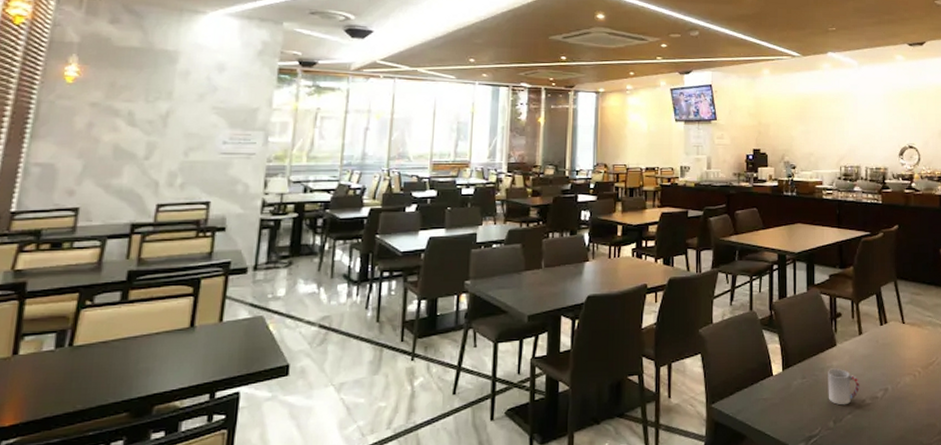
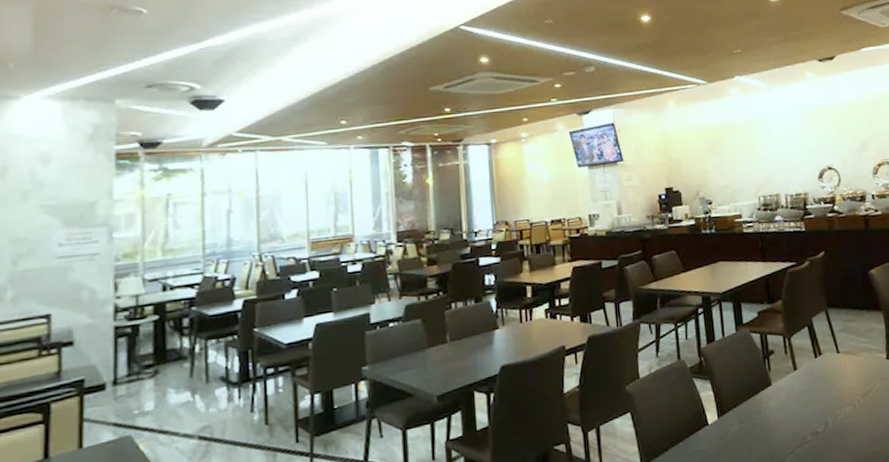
cup: present [828,368,860,406] -> none [765,408,800,446]

